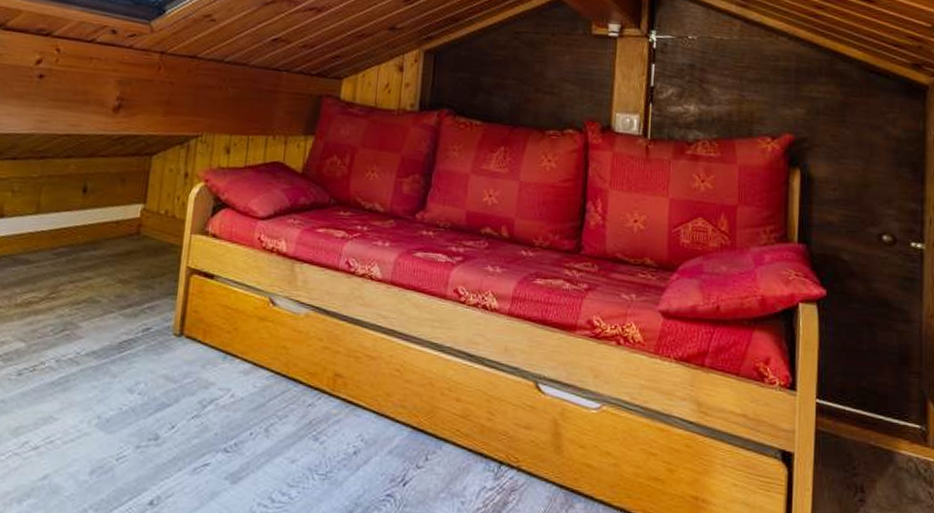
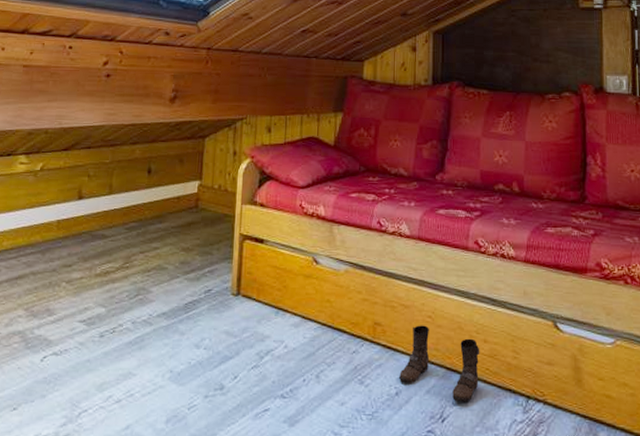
boots: none [358,379,452,466] -> present [398,325,480,402]

